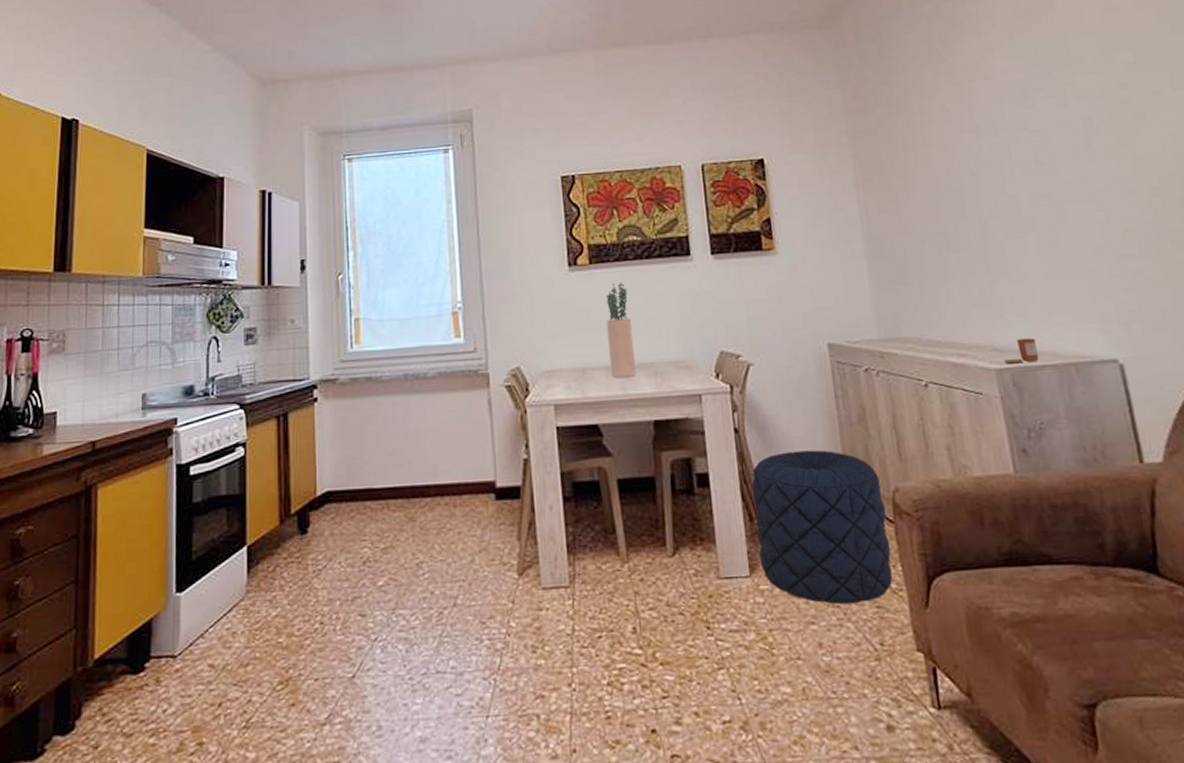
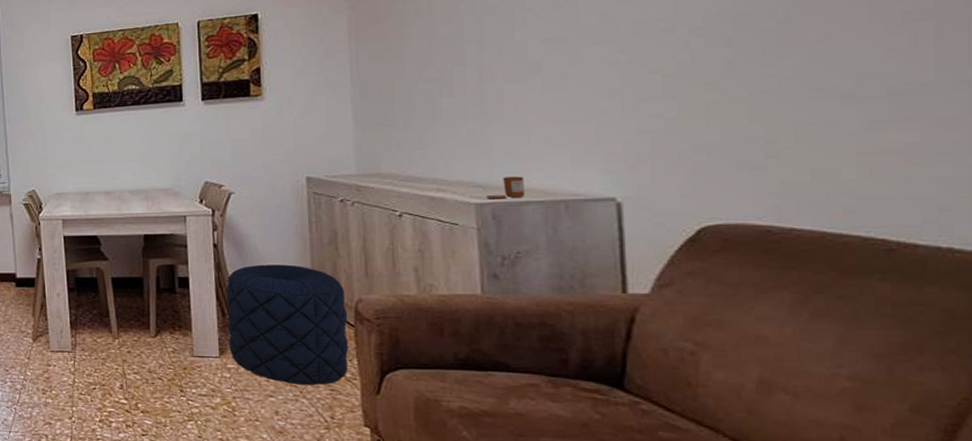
vase: present [606,282,636,379] -> none [106,124,131,201]

